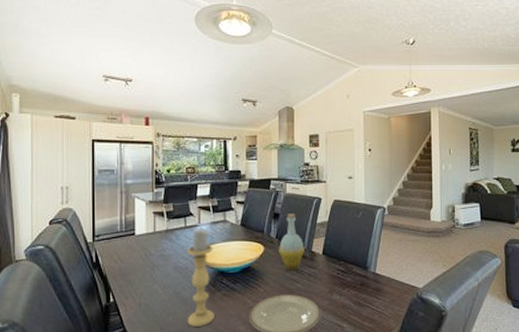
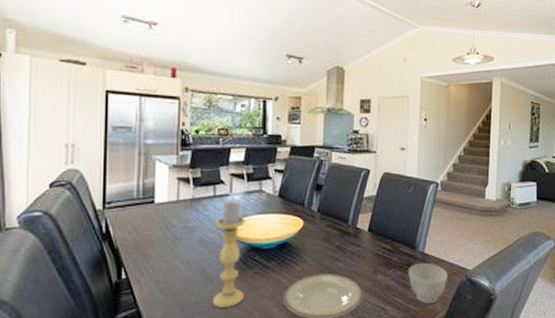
bottle: present [279,214,305,271] -> none [320,186,349,248]
bowl: none [361,282,399,320] -> present [407,262,448,303]

